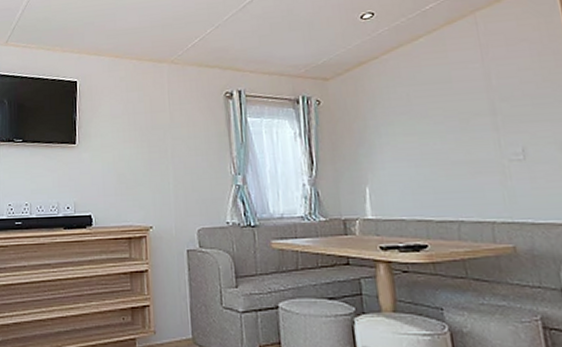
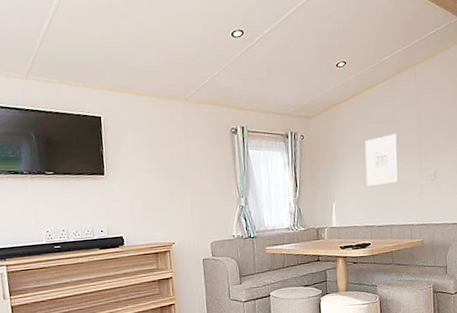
wall art: none [408,97,465,166] -> present [365,133,399,186]

